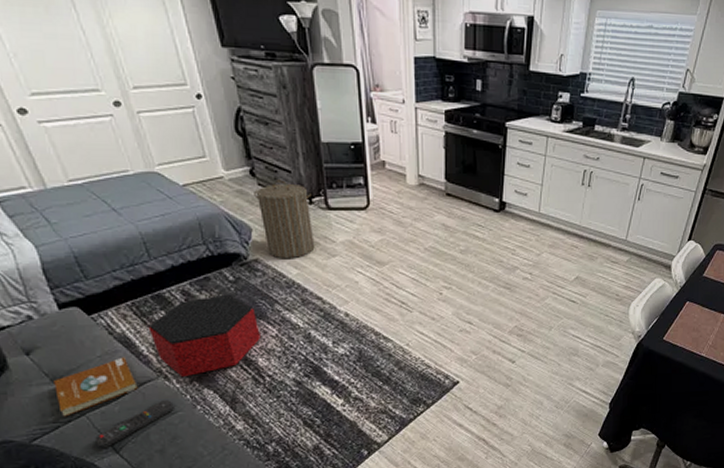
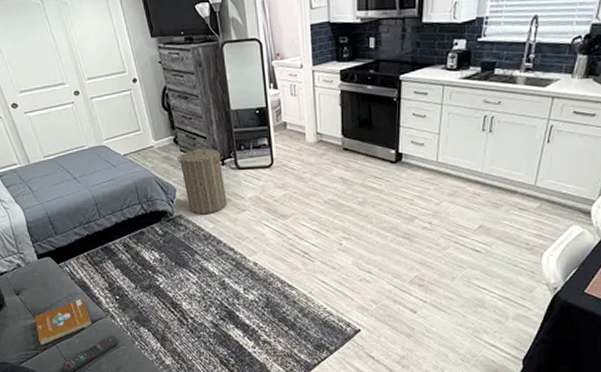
ottoman: present [148,294,260,378] -> none [99,246,184,317]

